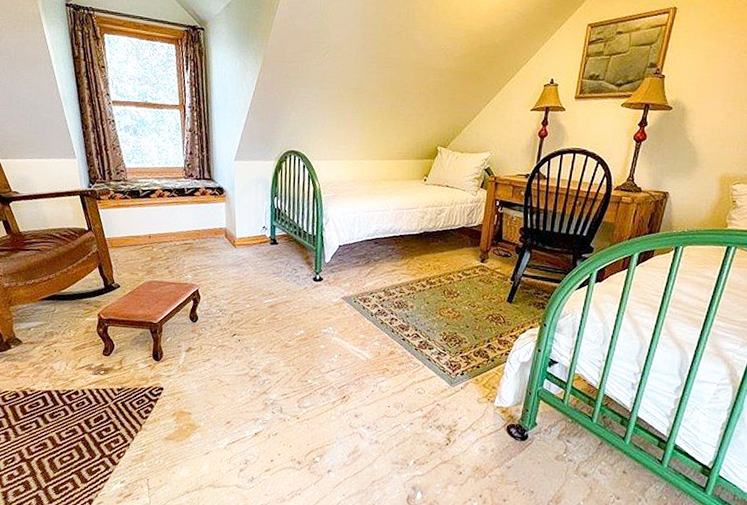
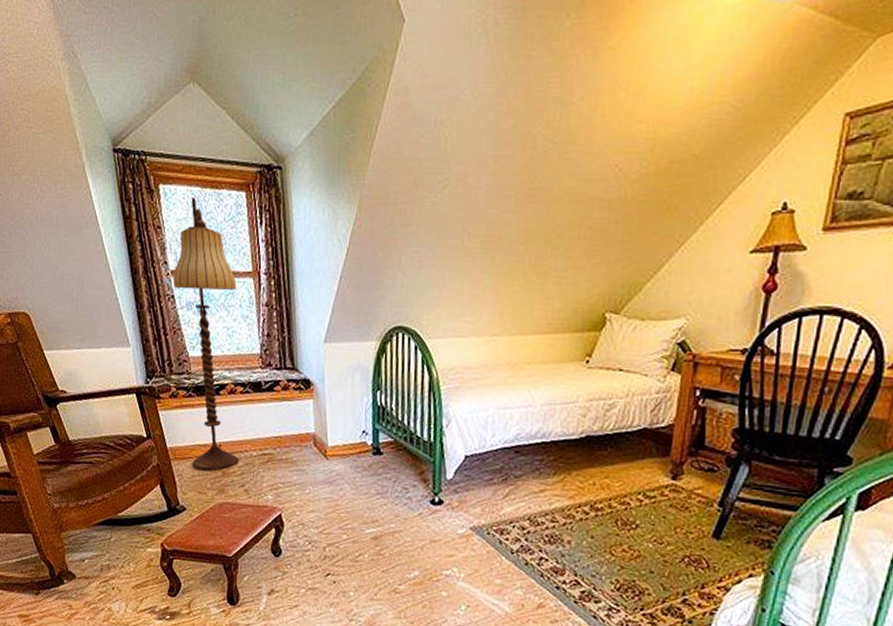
floor lamp: none [113,46,166,257] -> present [173,198,240,471]

